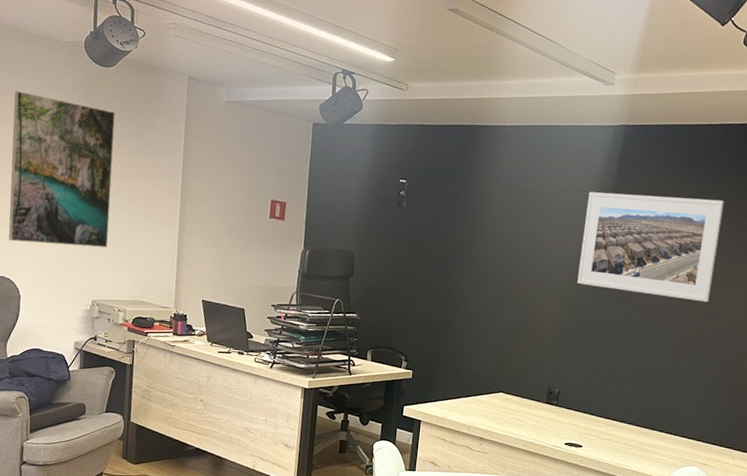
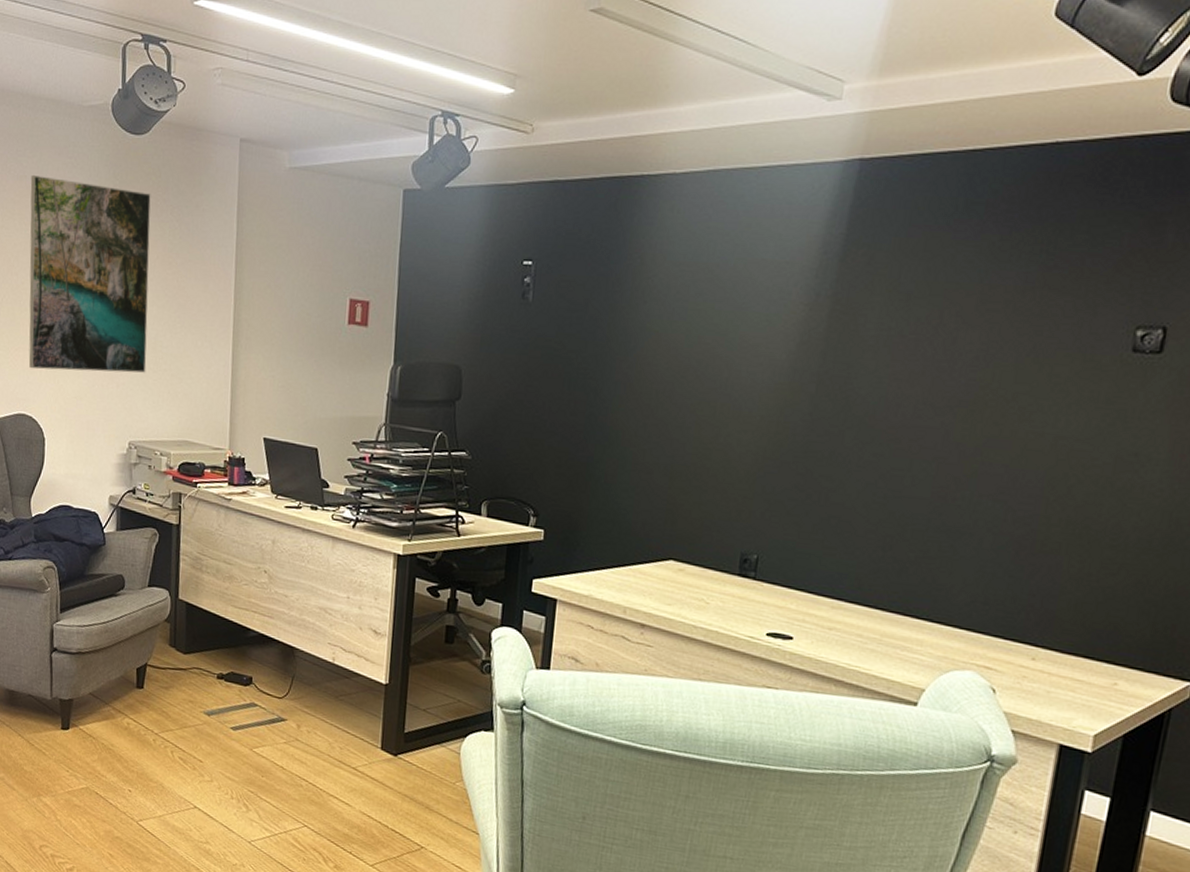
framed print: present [577,191,724,303] -> none [785,262,1021,423]

